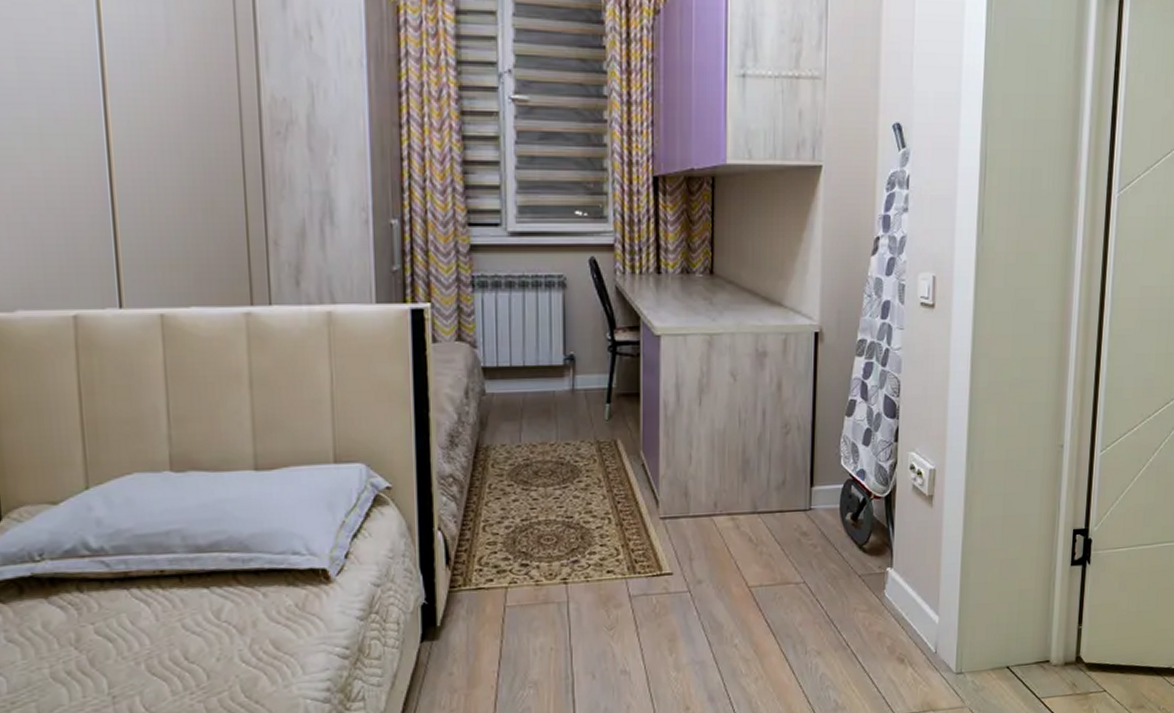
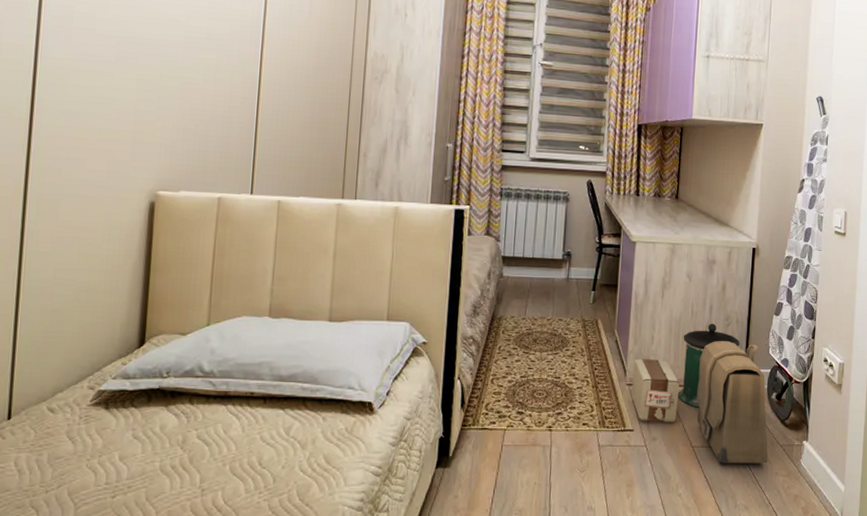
box: none [667,484,729,563] -> present [631,359,680,424]
trash bin: none [727,432,803,539] -> present [678,323,740,408]
backpack: none [750,453,843,604] -> present [696,340,768,464]

